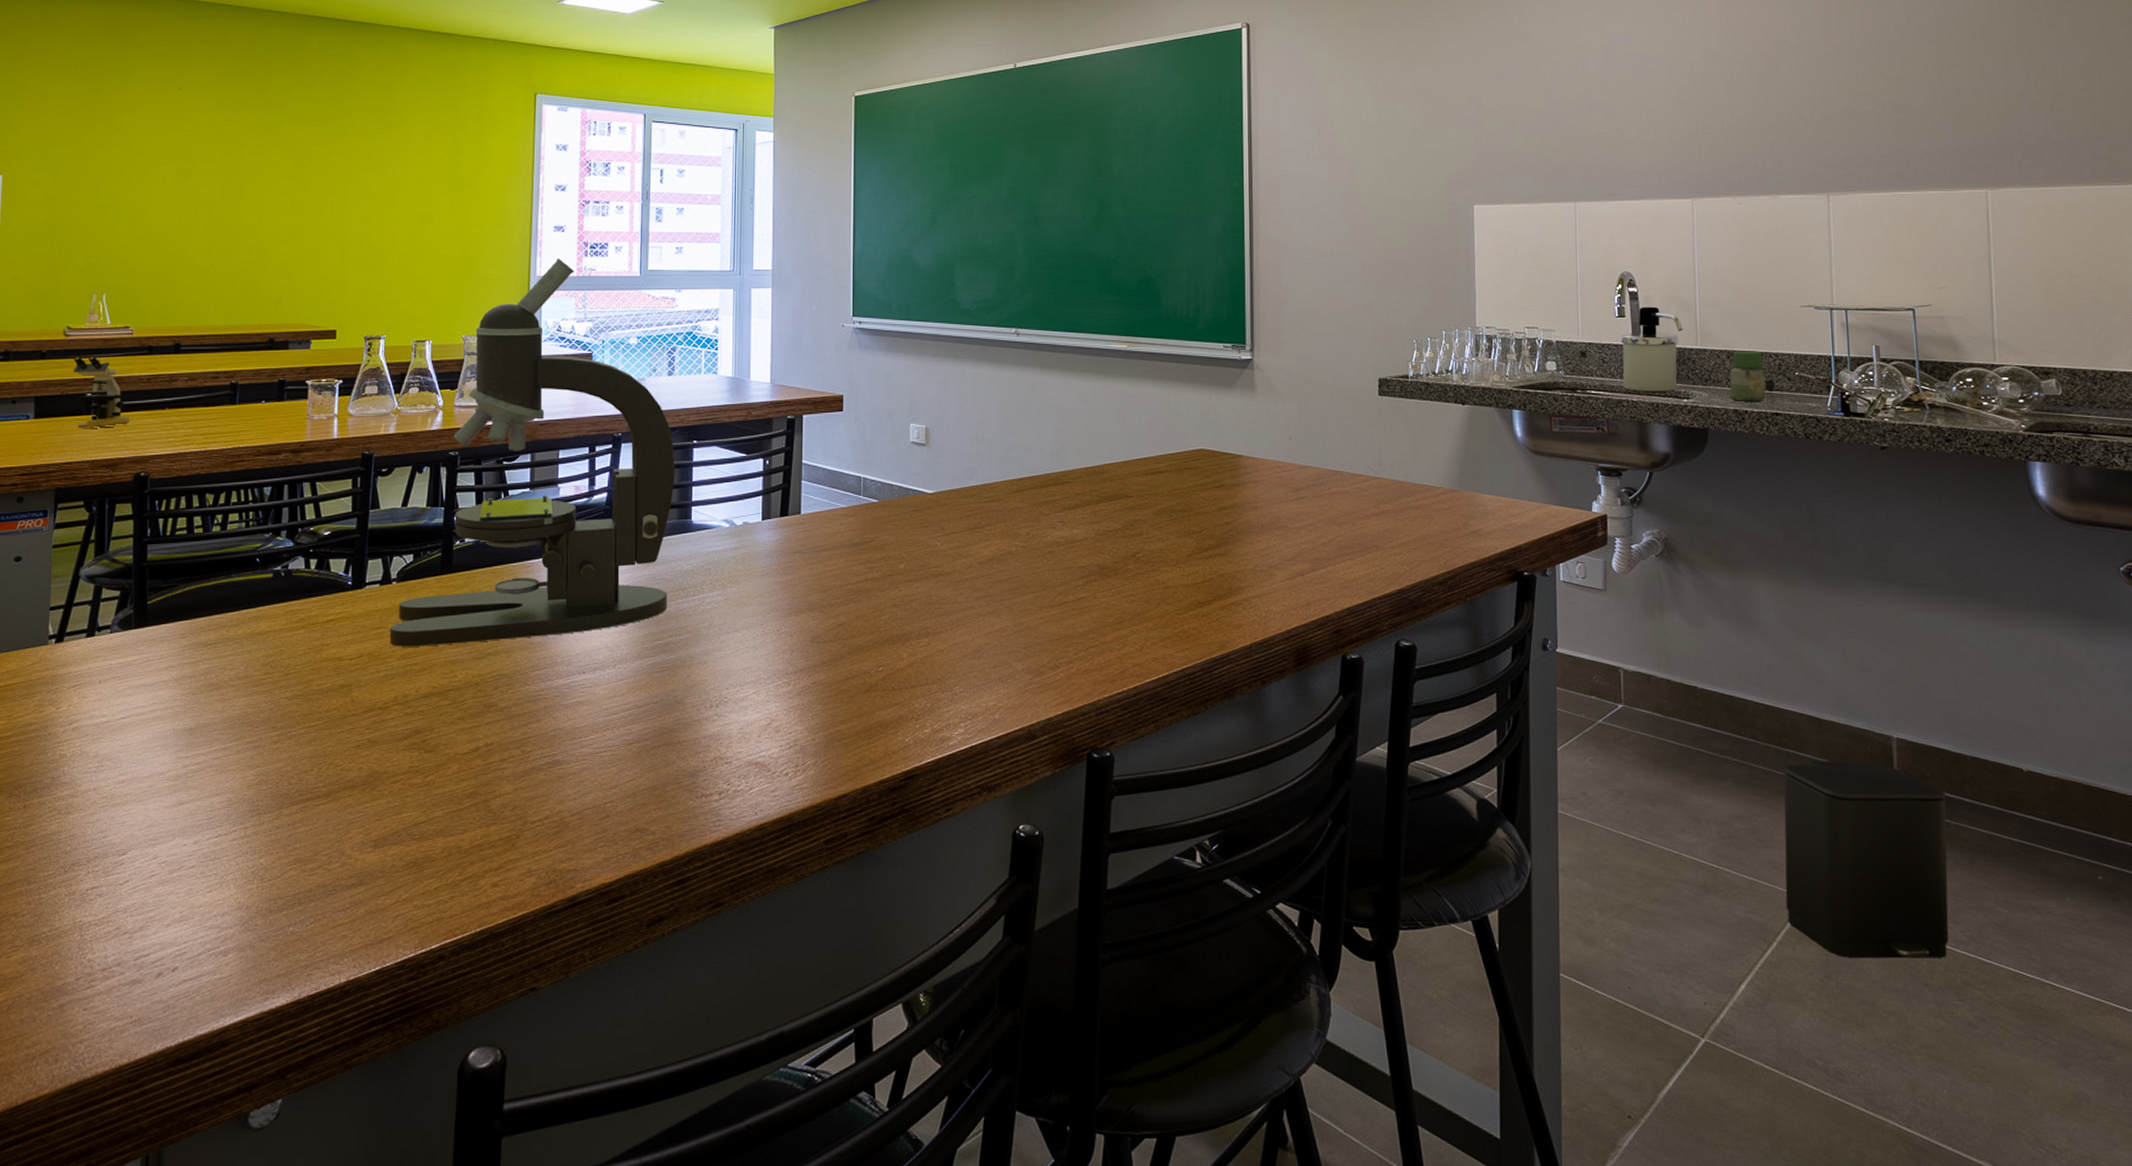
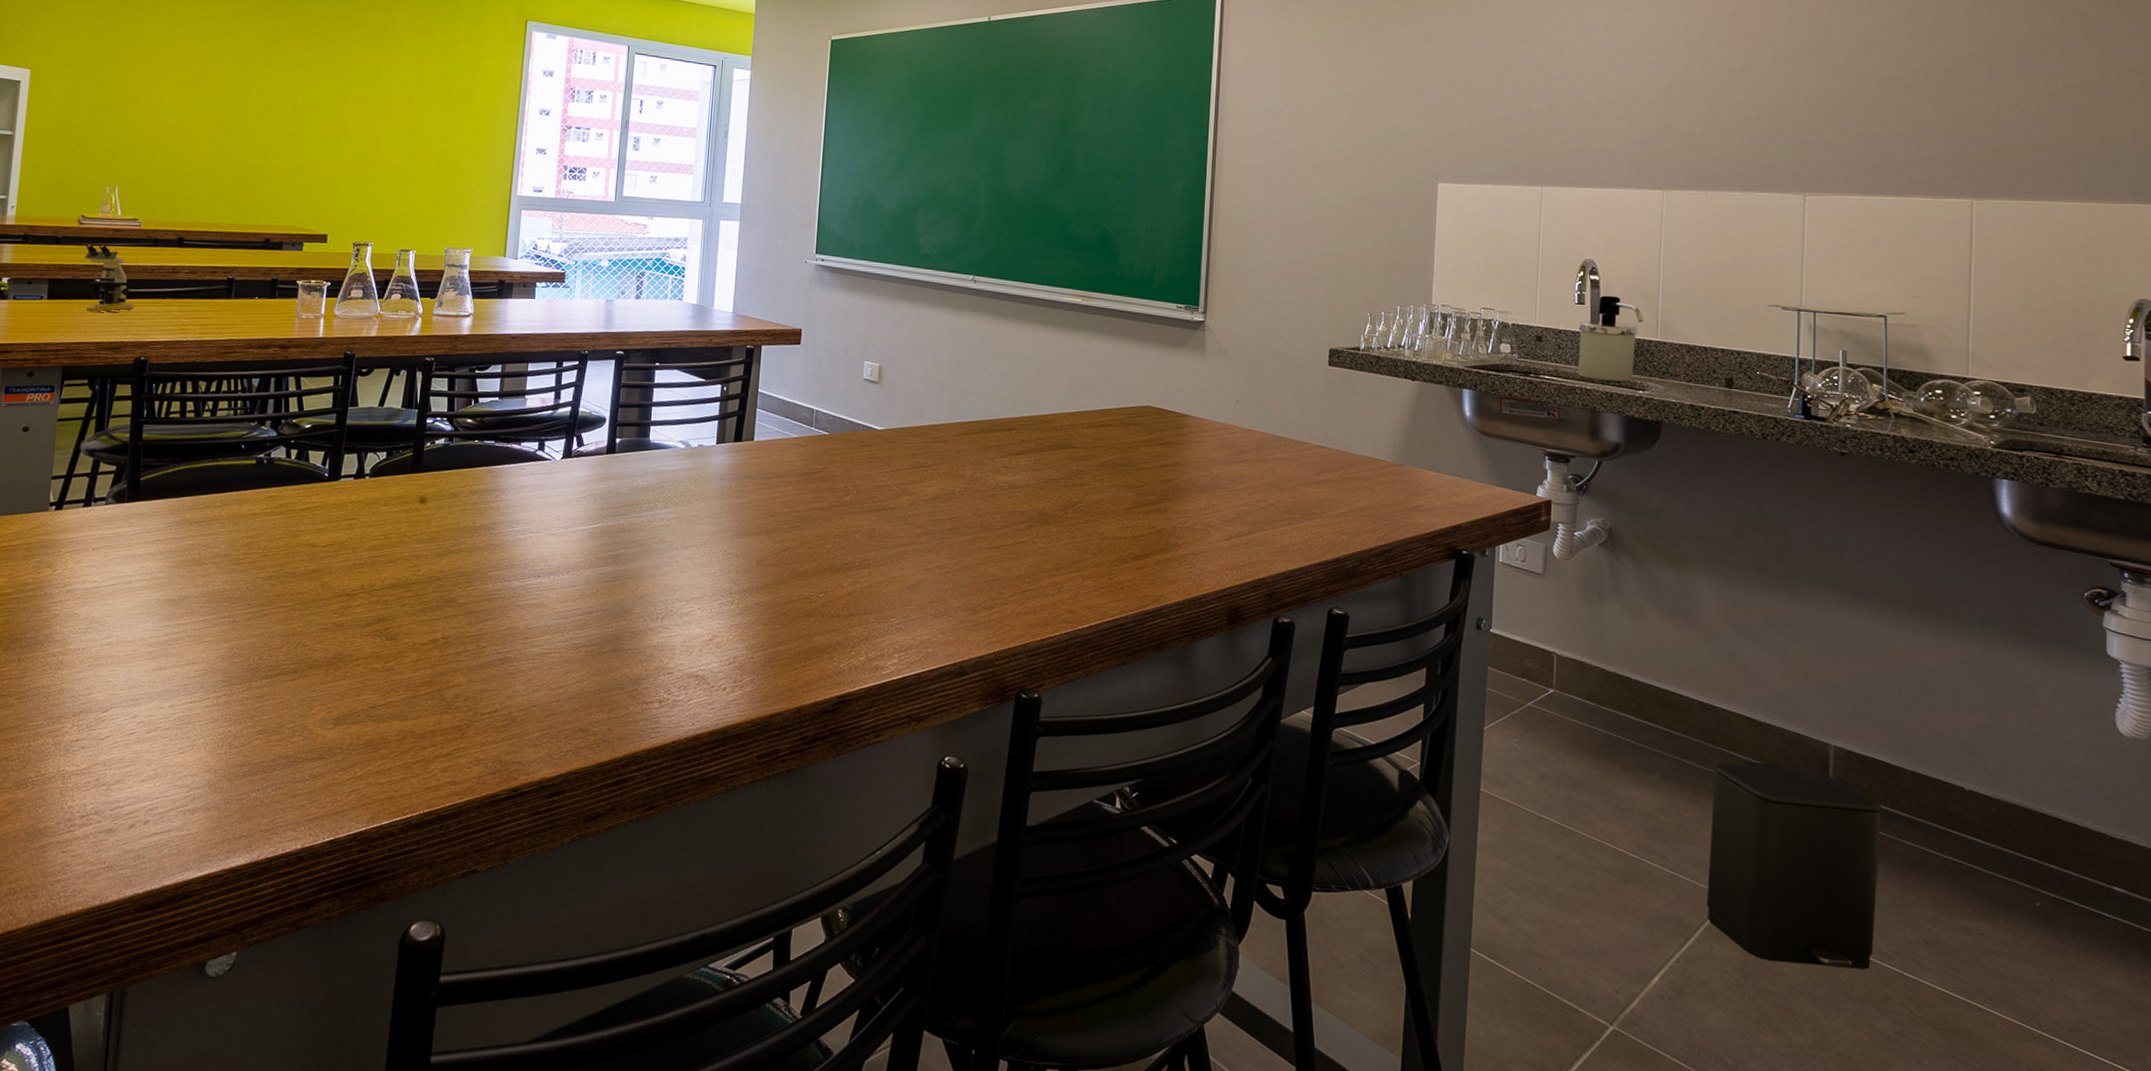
microscope: present [389,258,675,647] -> none [360,180,637,540]
jar: present [1729,351,1766,401] -> none [1687,346,1725,398]

